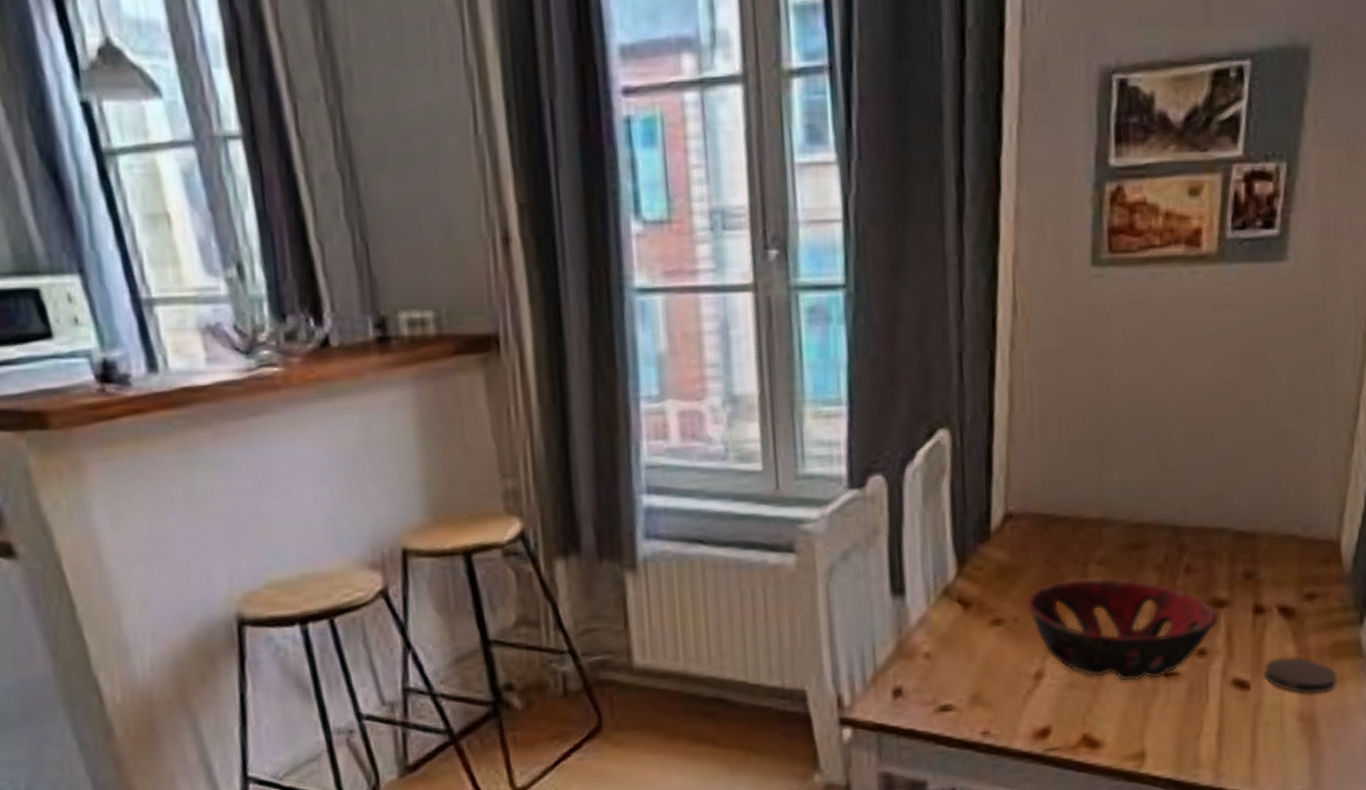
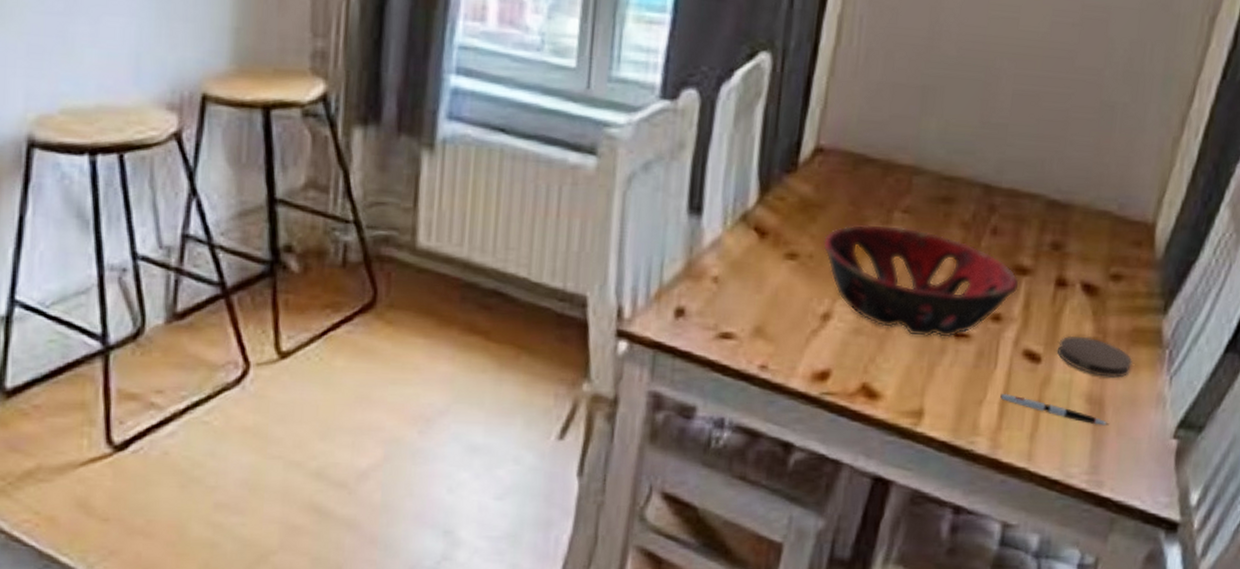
pen: none [1216,724,1324,741] -> present [1000,394,1109,426]

